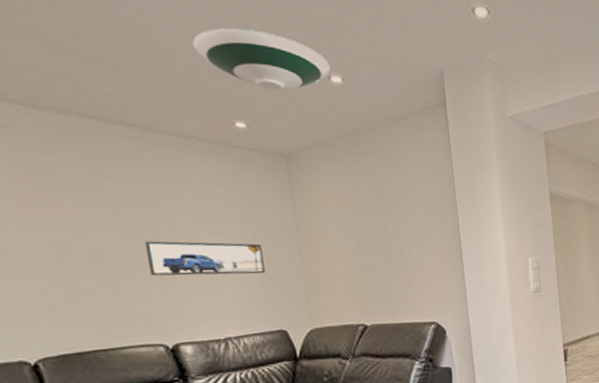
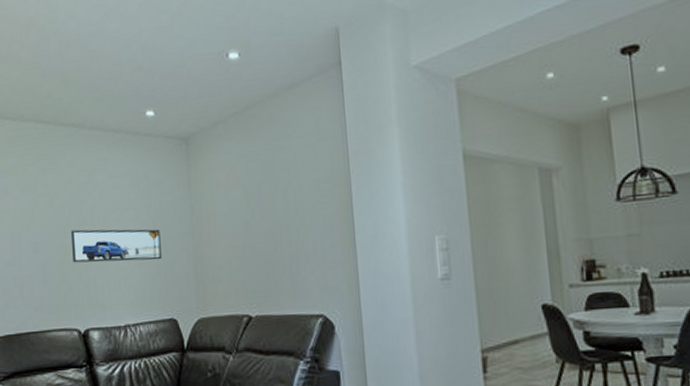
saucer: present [192,28,330,90] -> none [118,21,229,76]

